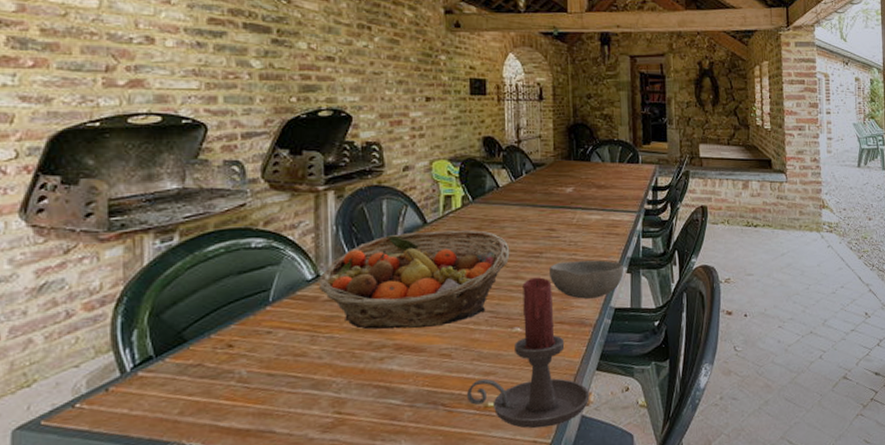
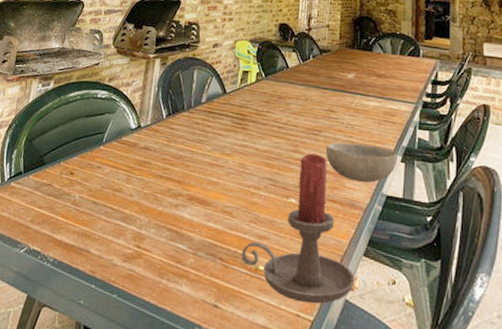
fruit basket: present [318,230,510,330] -> none [138,99,293,185]

